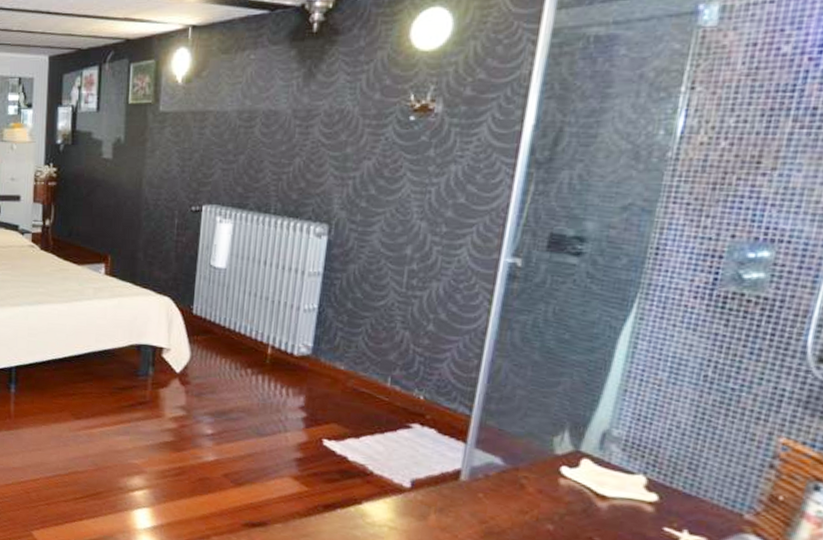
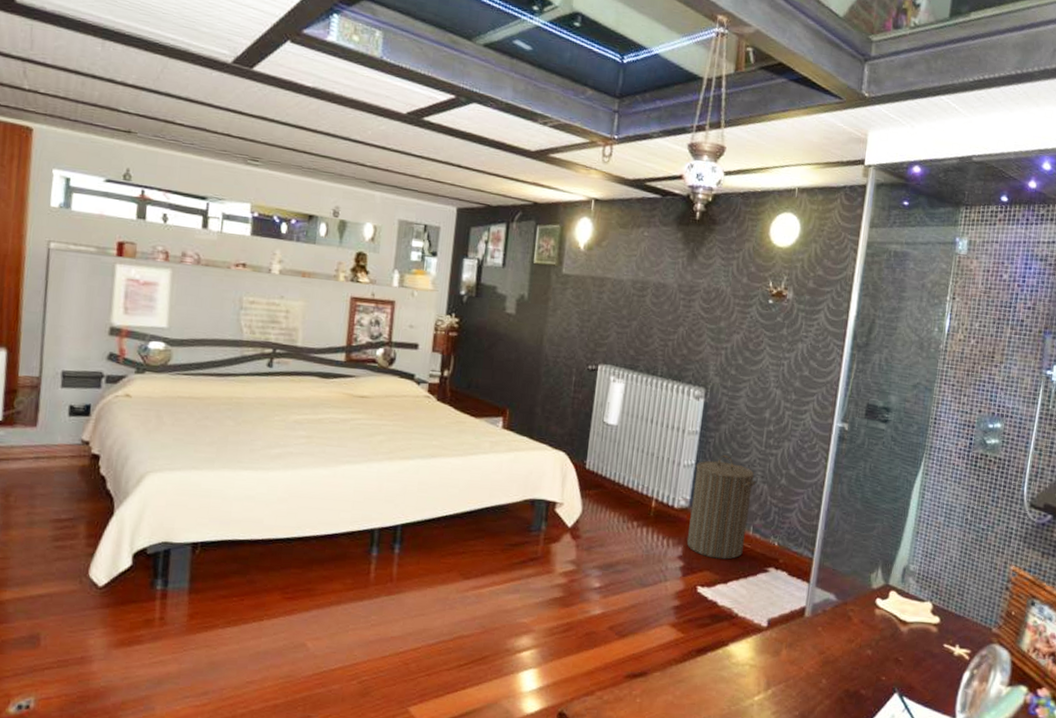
laundry hamper: none [309,298,395,413] -> present [686,455,756,560]

